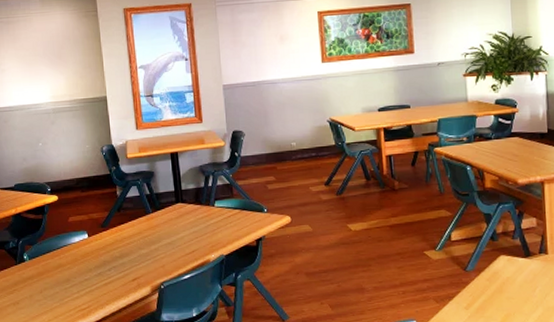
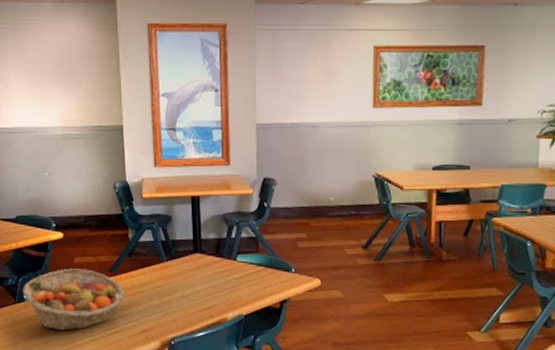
fruit basket: none [22,226,117,286] -> present [22,268,126,331]

